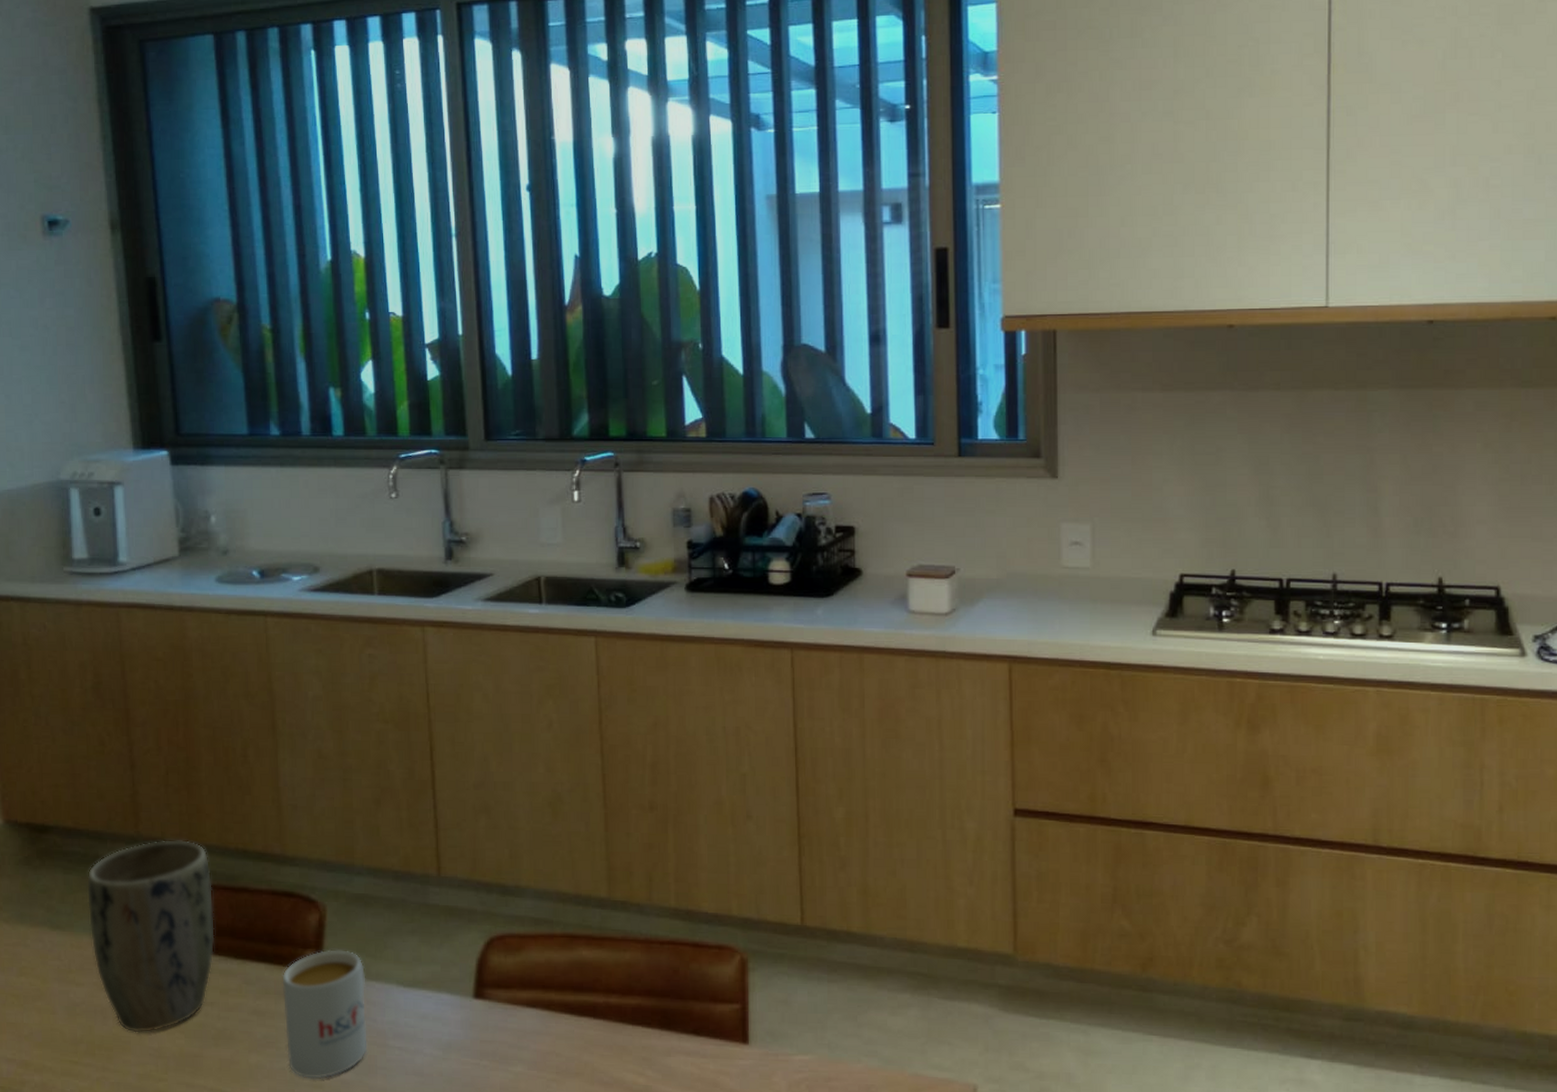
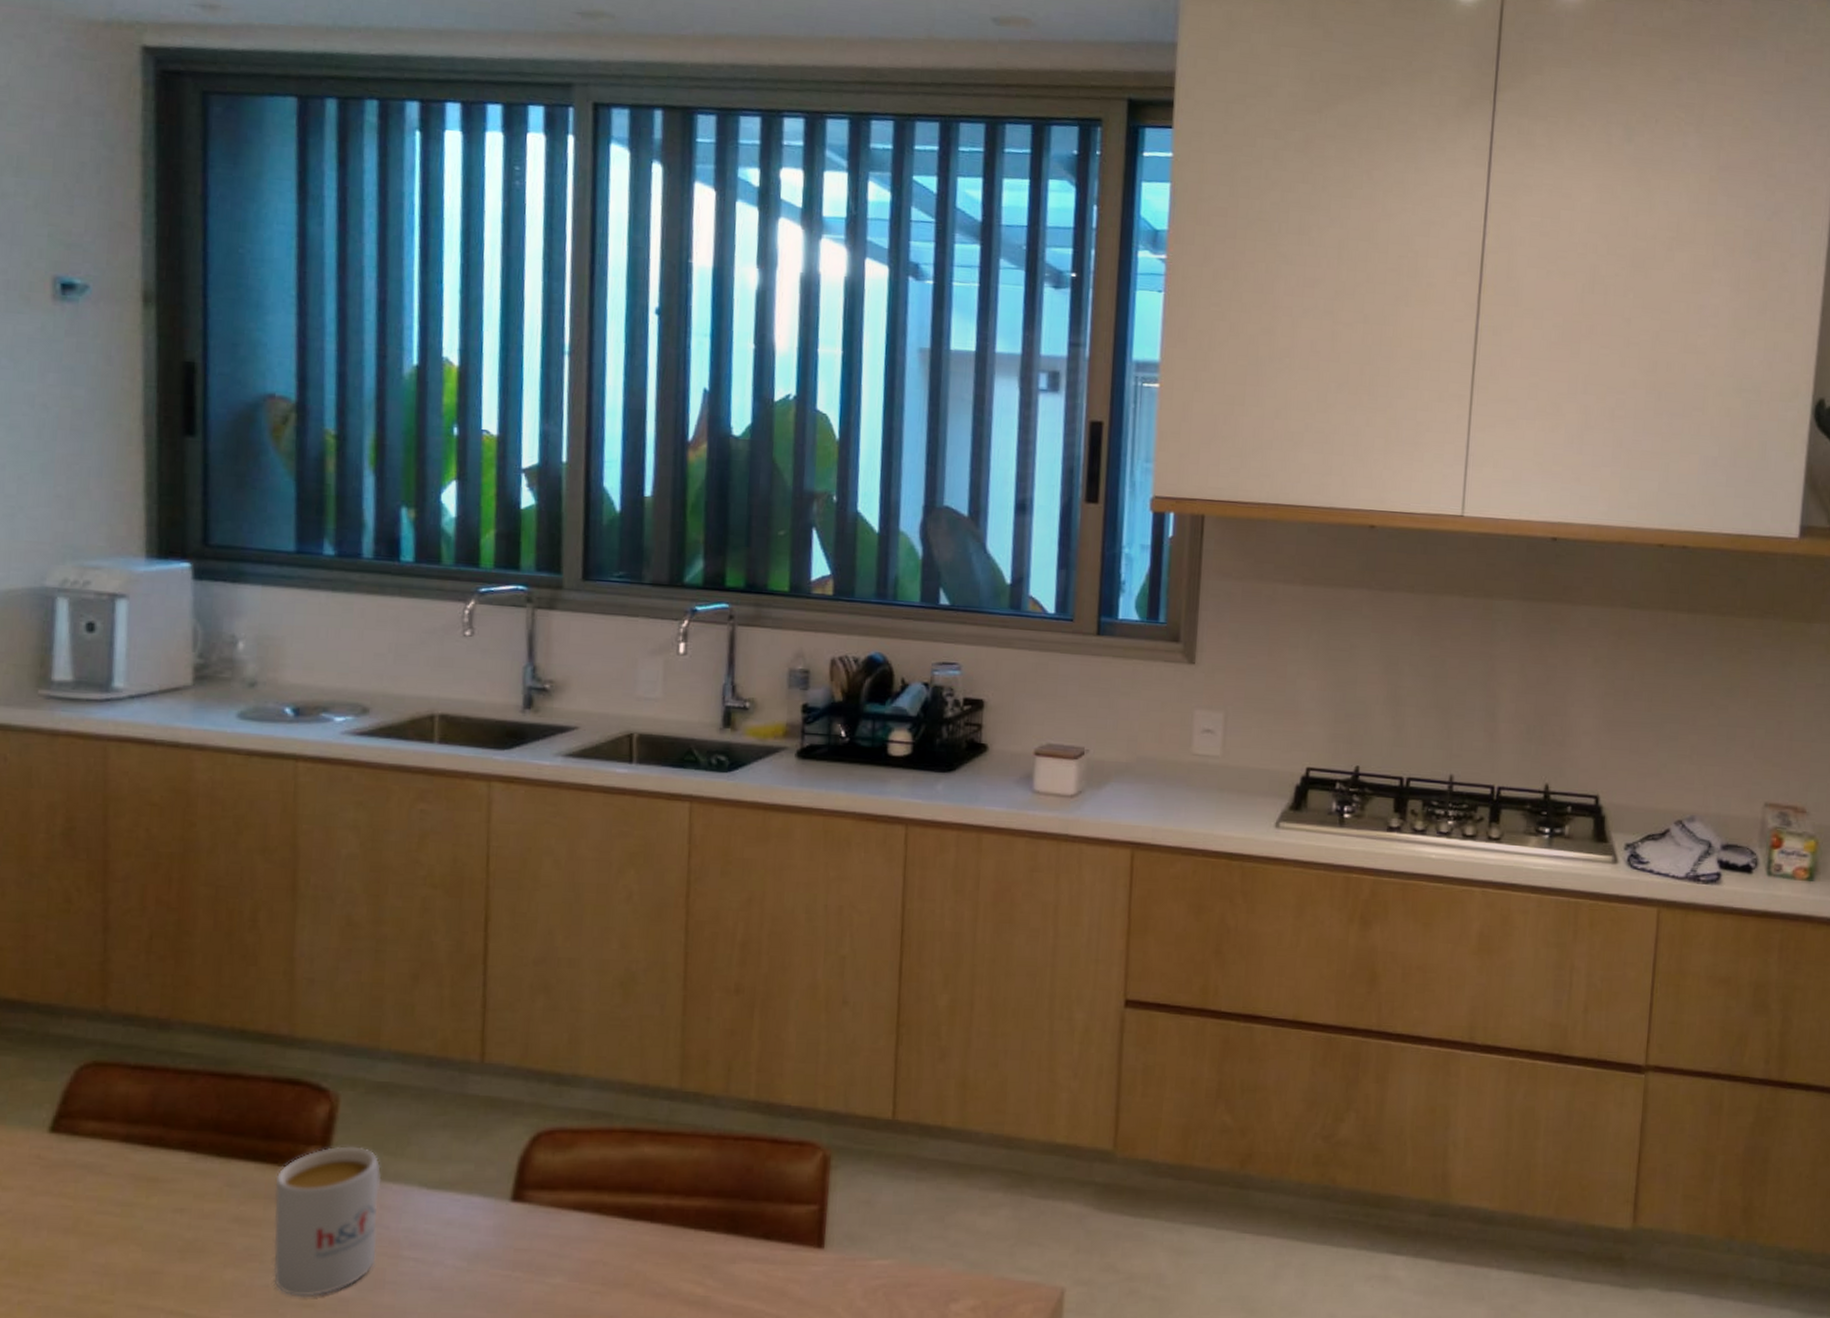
plant pot: present [86,839,215,1033] -> none [27,1015,197,1246]

